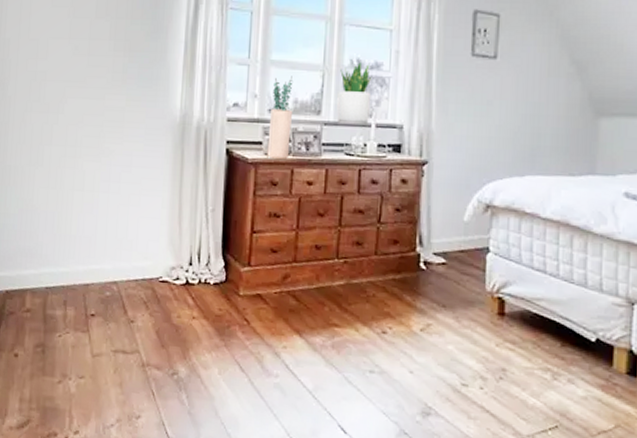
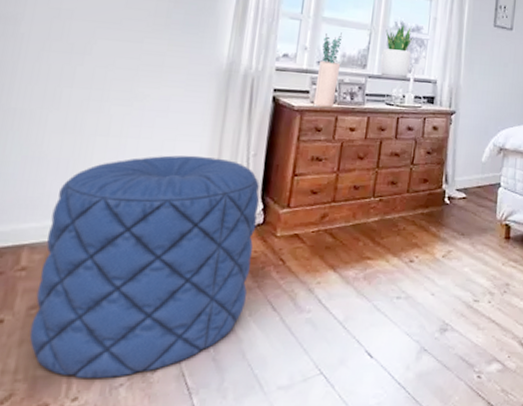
pouf: none [37,209,221,418] -> present [29,155,260,379]

